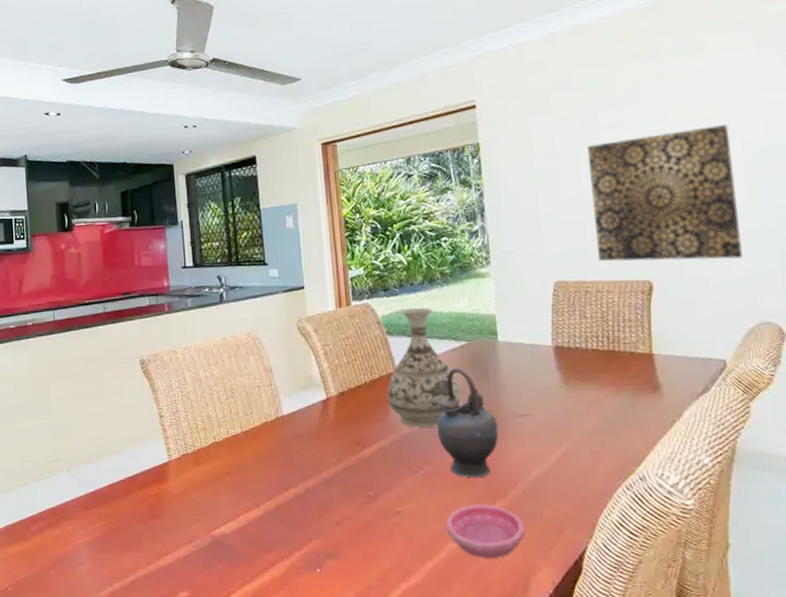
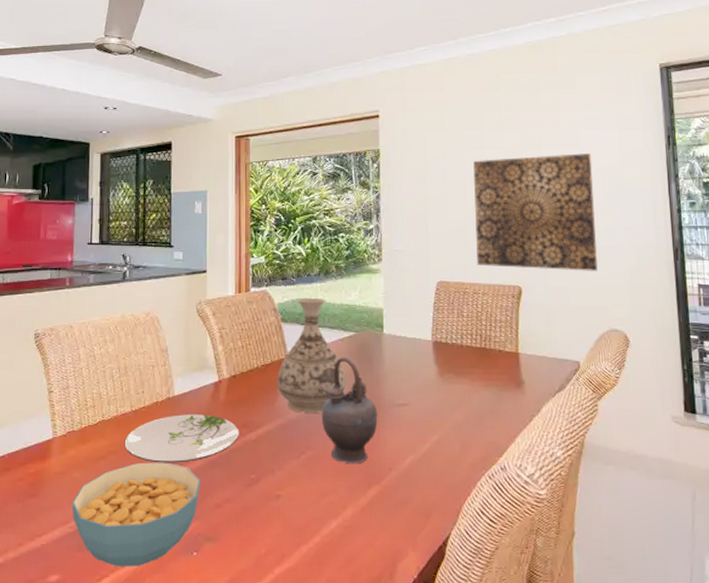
cereal bowl: none [193,481,318,584] -> present [72,462,201,567]
plate: none [238,433,353,483] -> present [124,414,239,463]
saucer: present [446,504,525,558] -> none [323,490,395,543]

